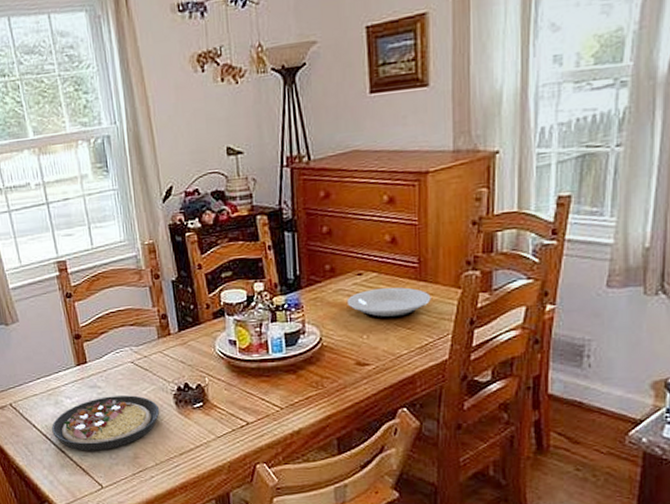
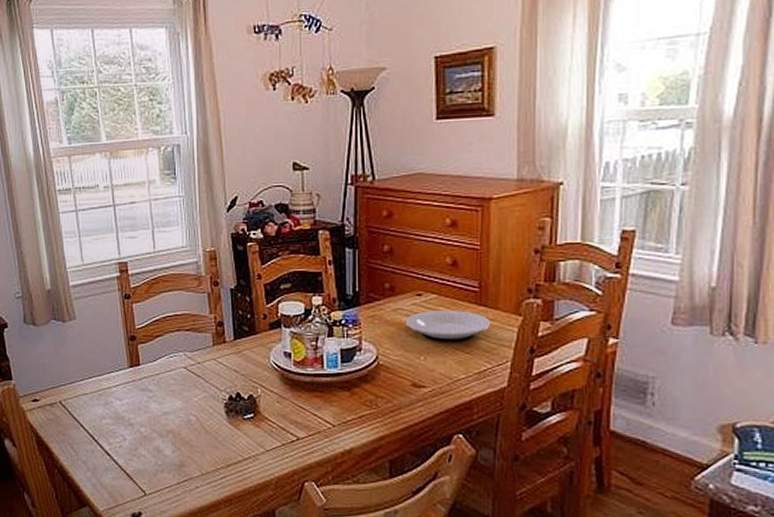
plate: present [52,395,160,451] -> none [99,400,210,456]

